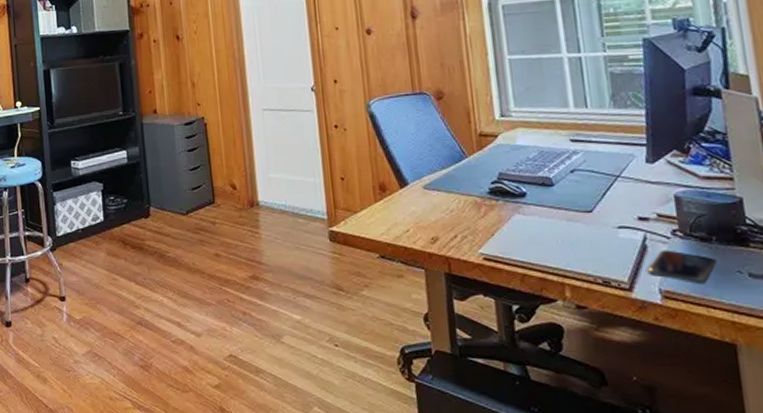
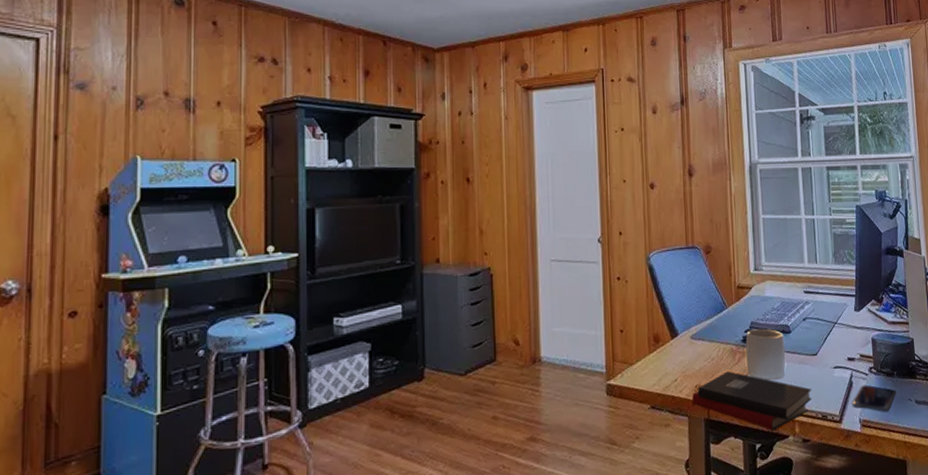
hardback book: none [428,224,587,292] -> present [692,371,812,431]
mug: none [493,180,549,238] -> present [745,328,786,381]

